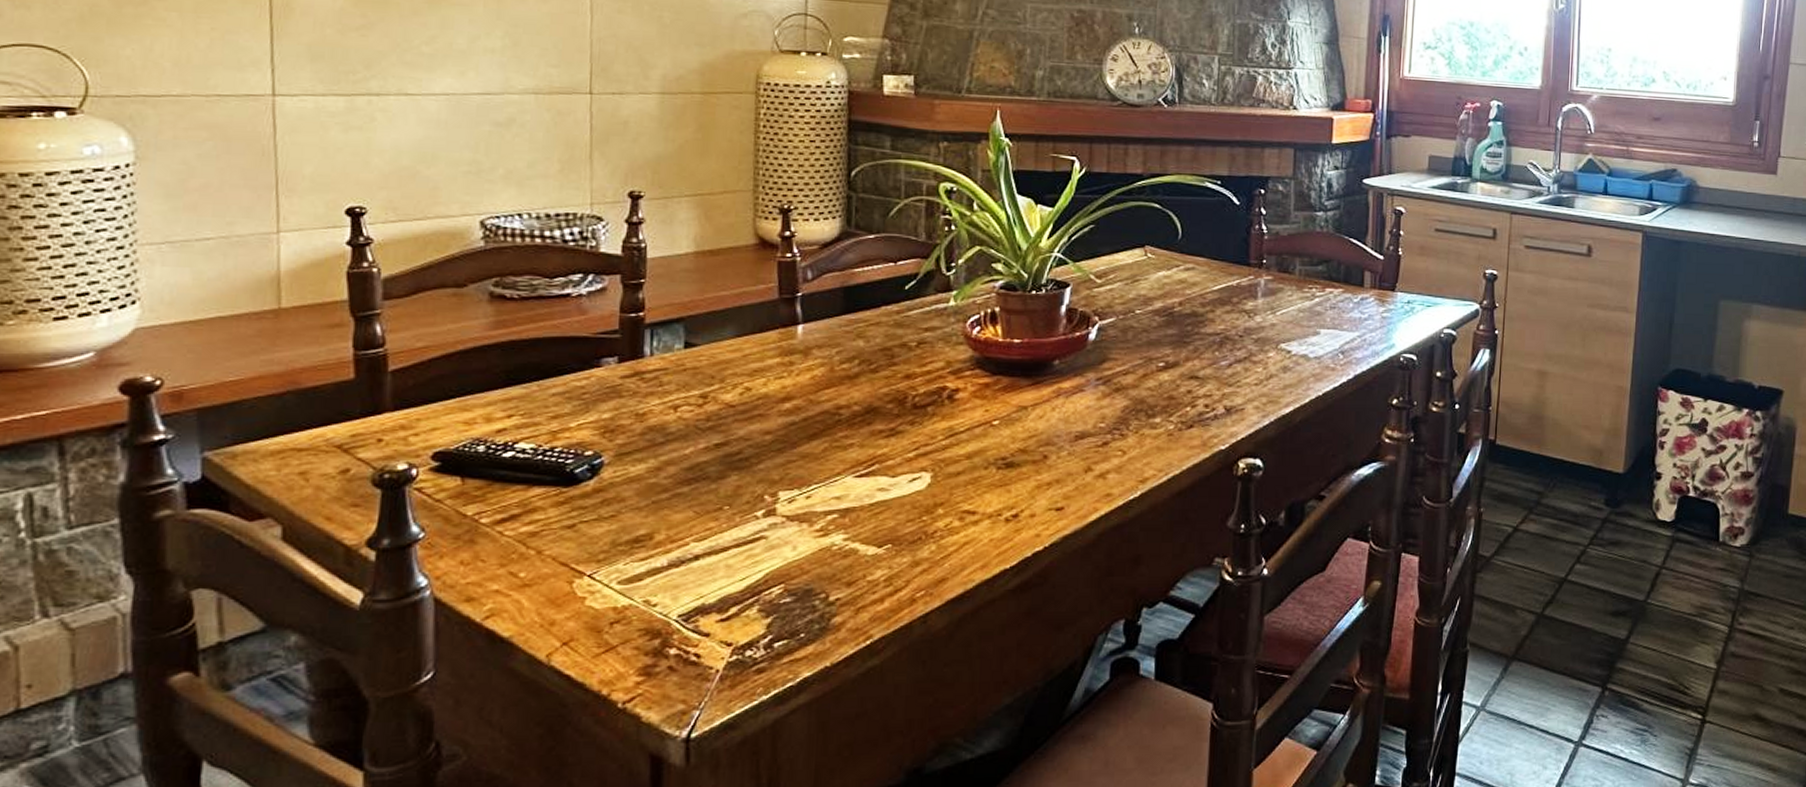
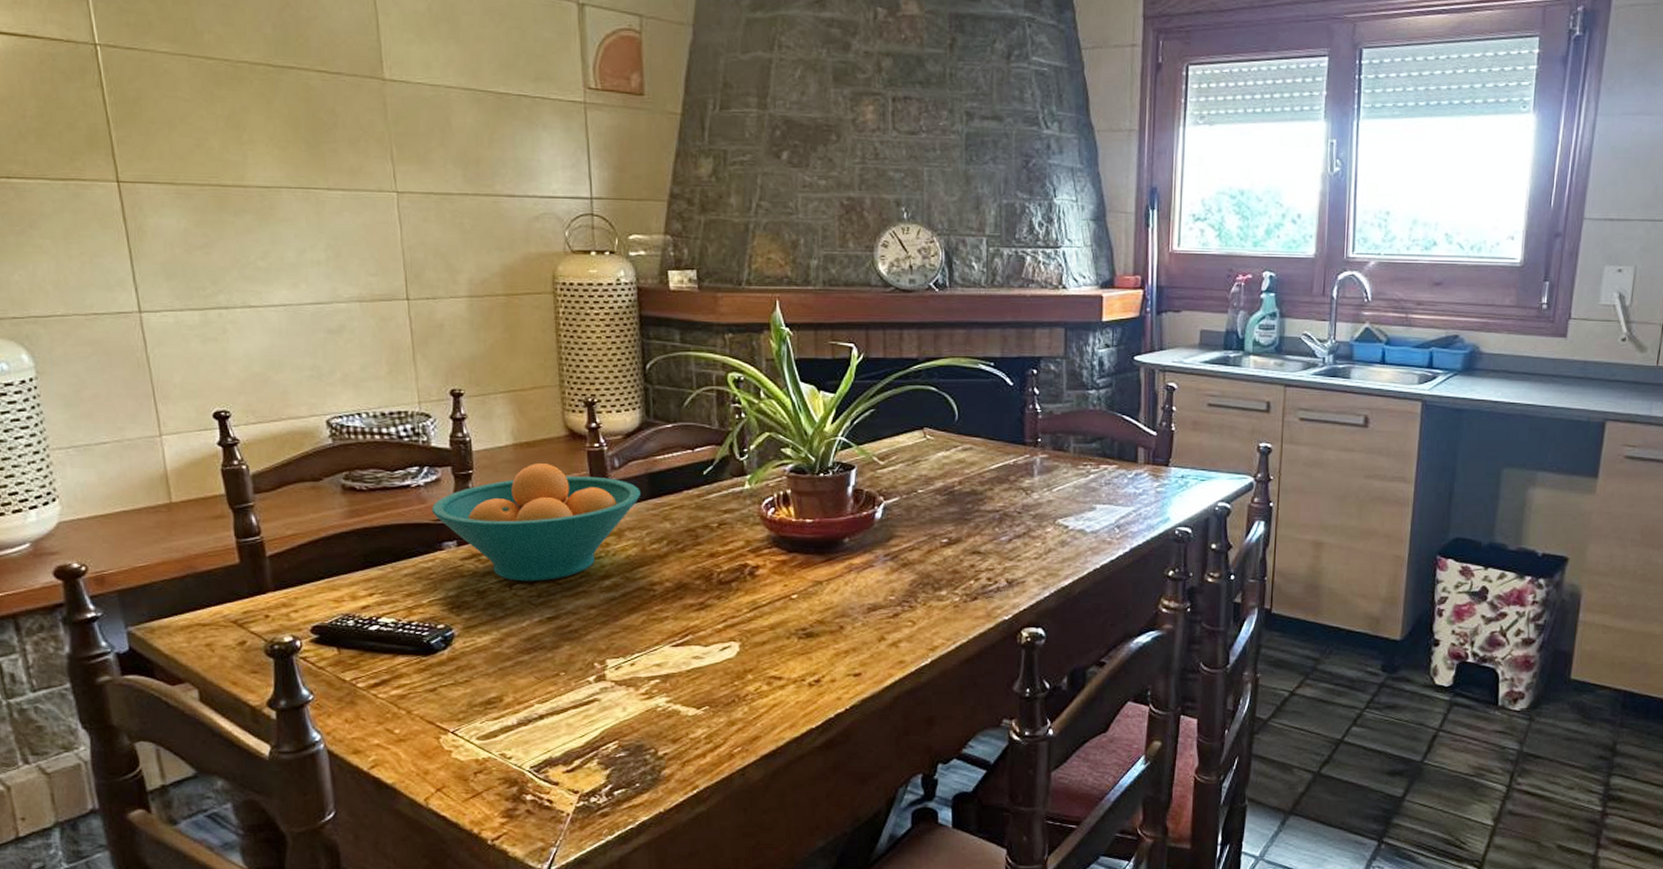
fruit bowl: none [592,273,834,404] -> present [431,463,640,582]

